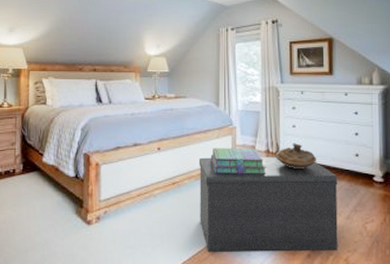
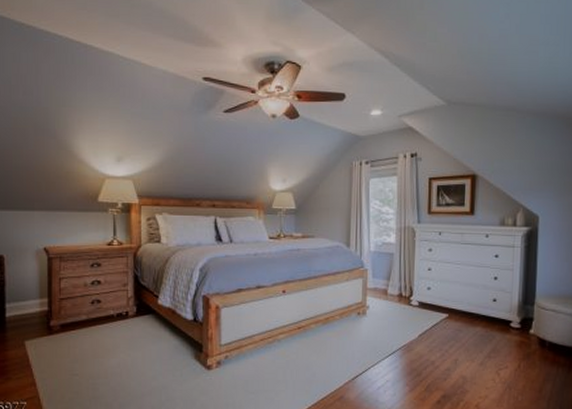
bench: present [198,156,338,253] -> none [326,300,473,399]
stack of books: present [210,148,266,174] -> none [339,291,398,319]
decorative bowl: present [276,143,317,168] -> none [409,287,453,313]

